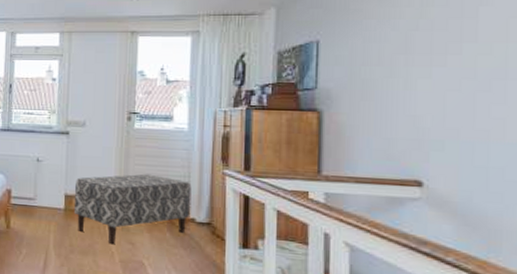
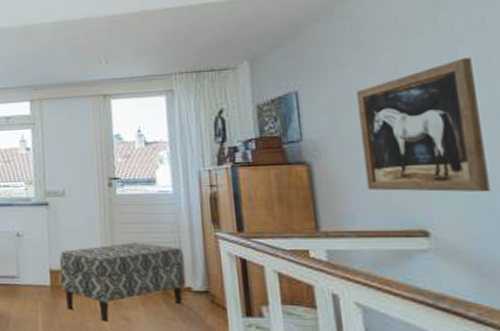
wall art: none [371,19,490,149] -> present [355,57,490,193]

